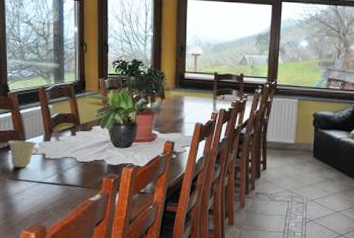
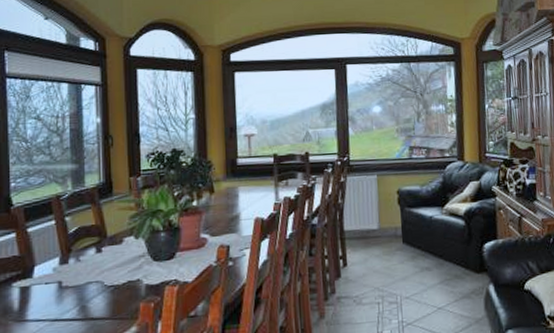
cup: present [7,140,38,168] -> none [10,266,52,304]

